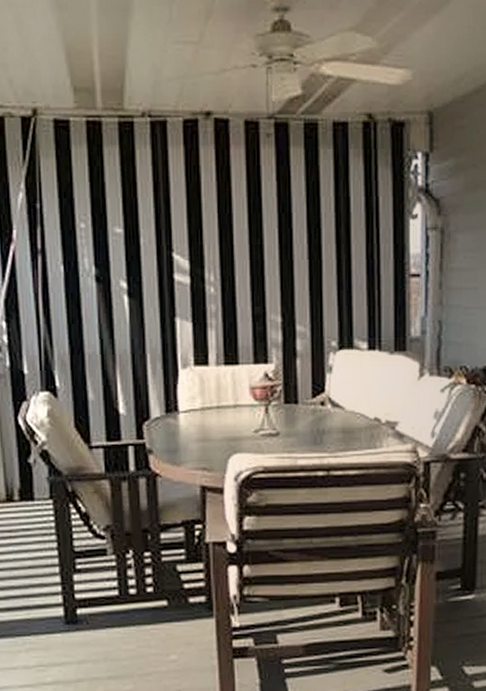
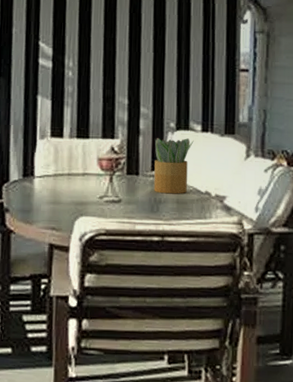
potted plant: none [315,358,359,423] -> present [154,138,194,194]

